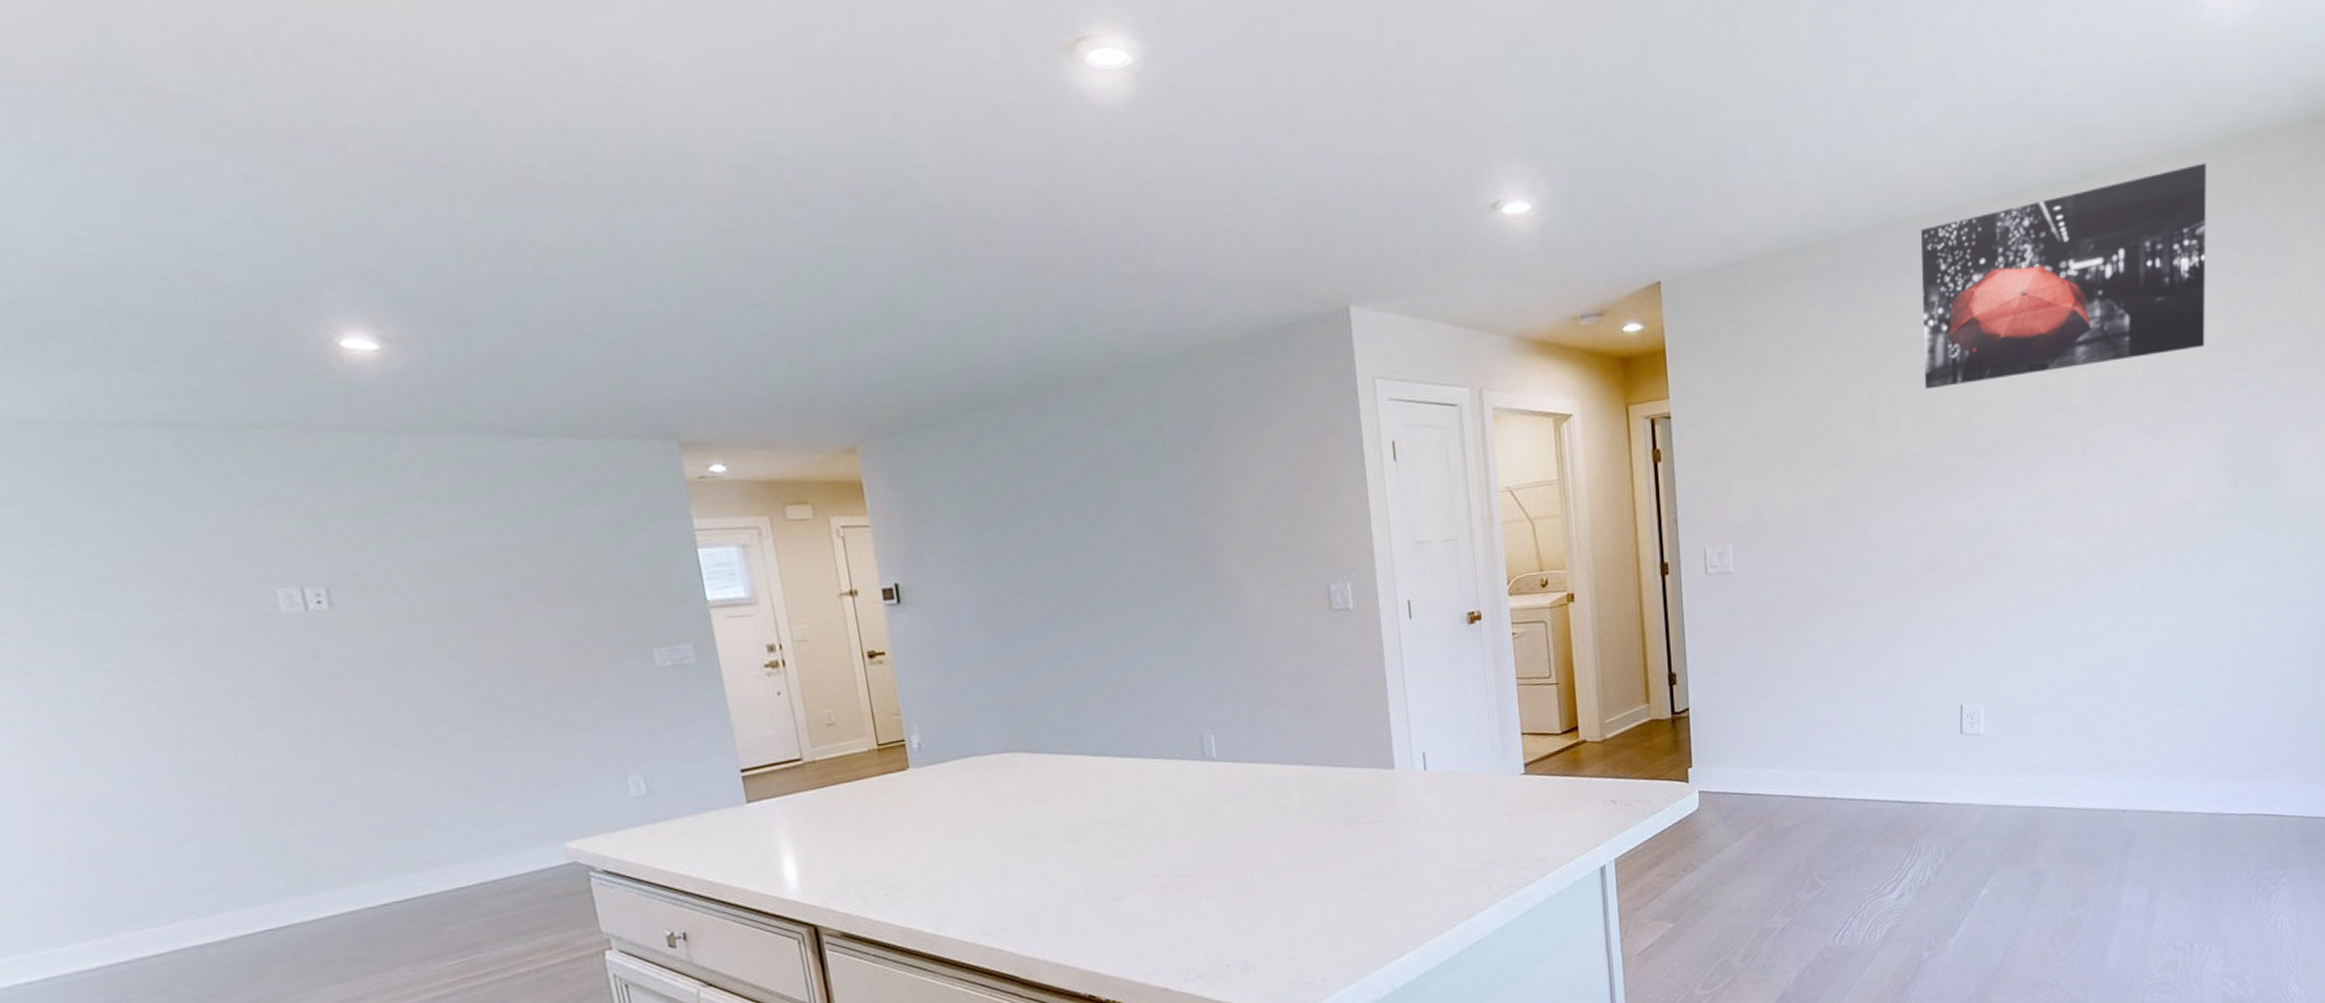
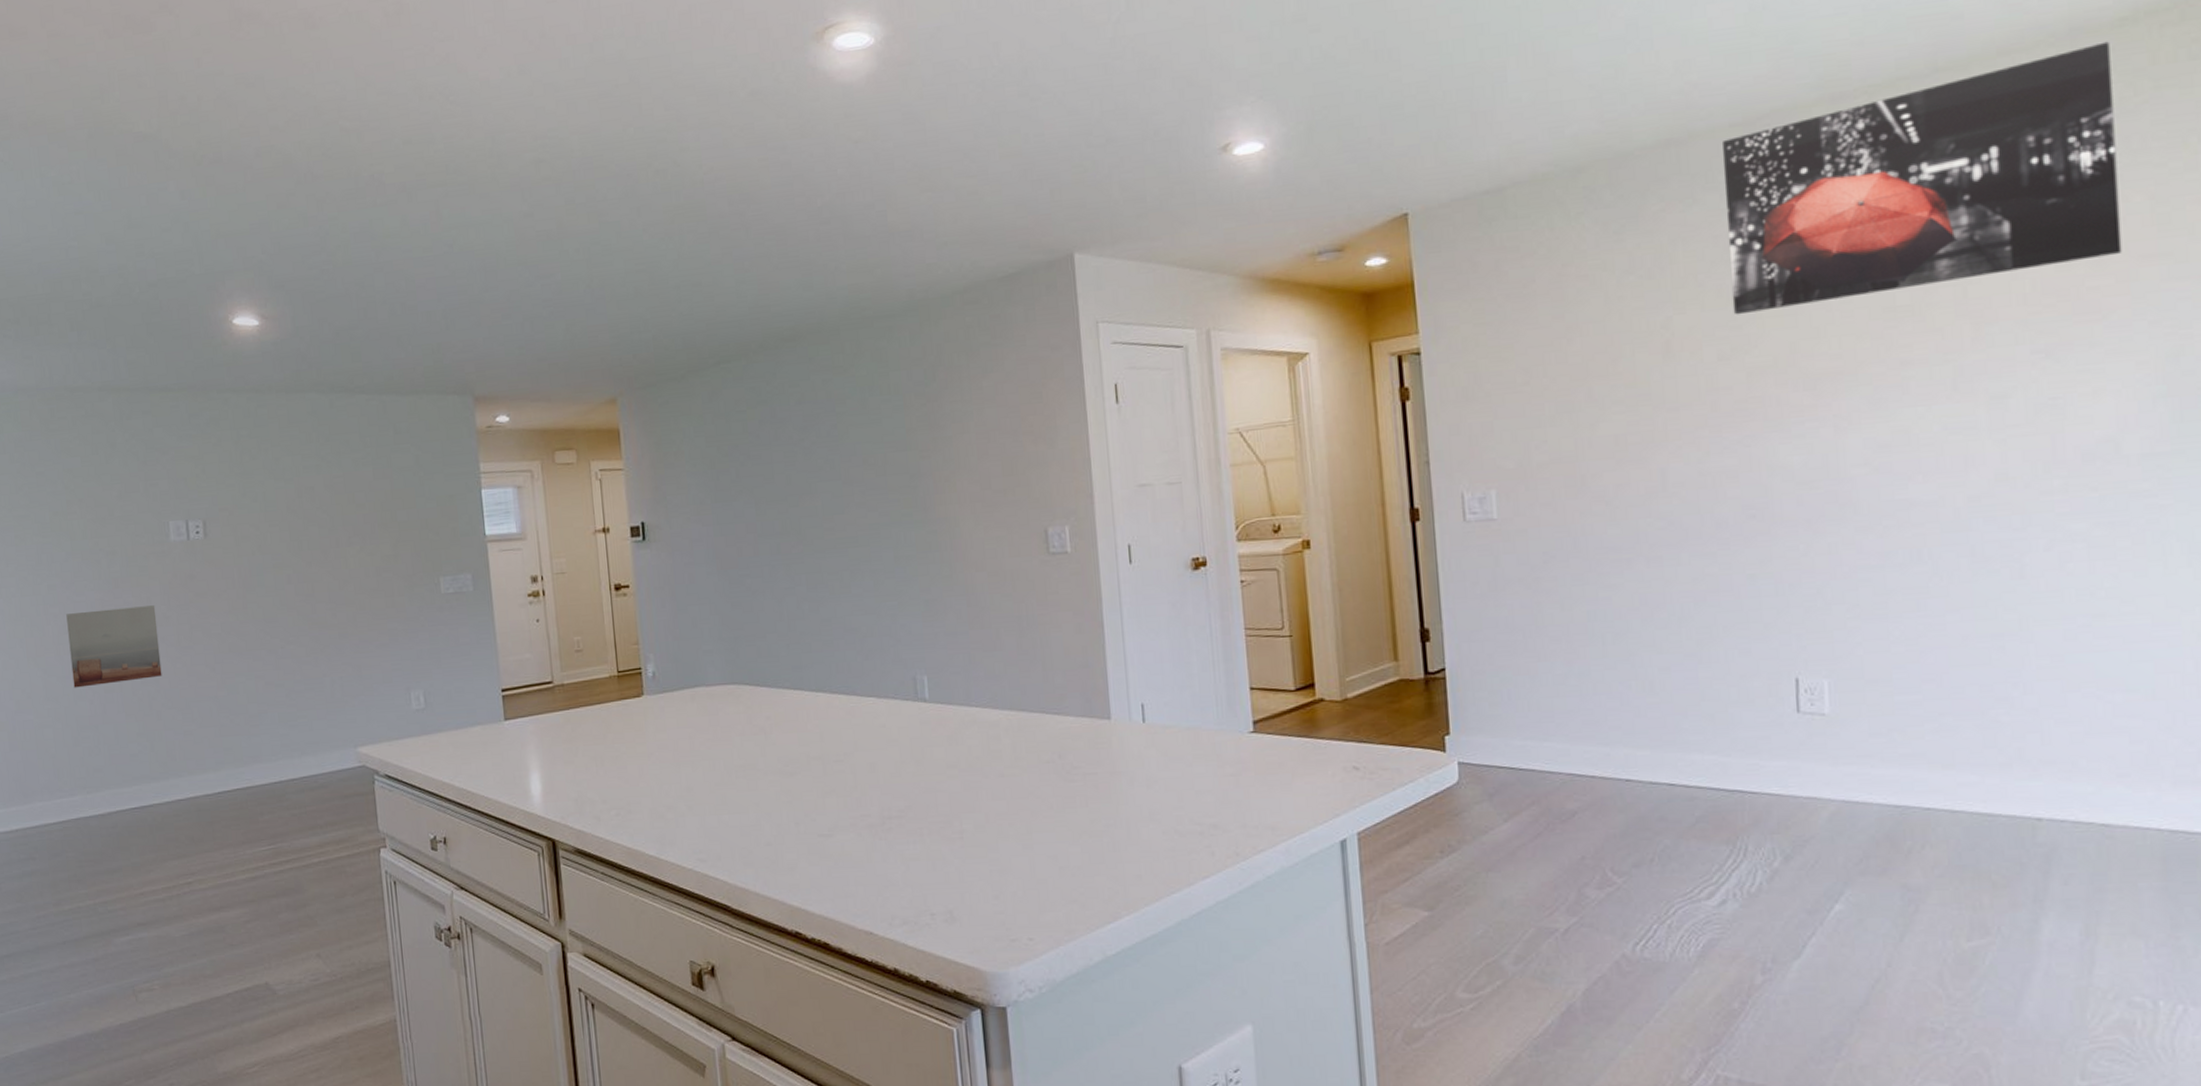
wall art: none [137,691,289,794] -> present [66,605,162,688]

